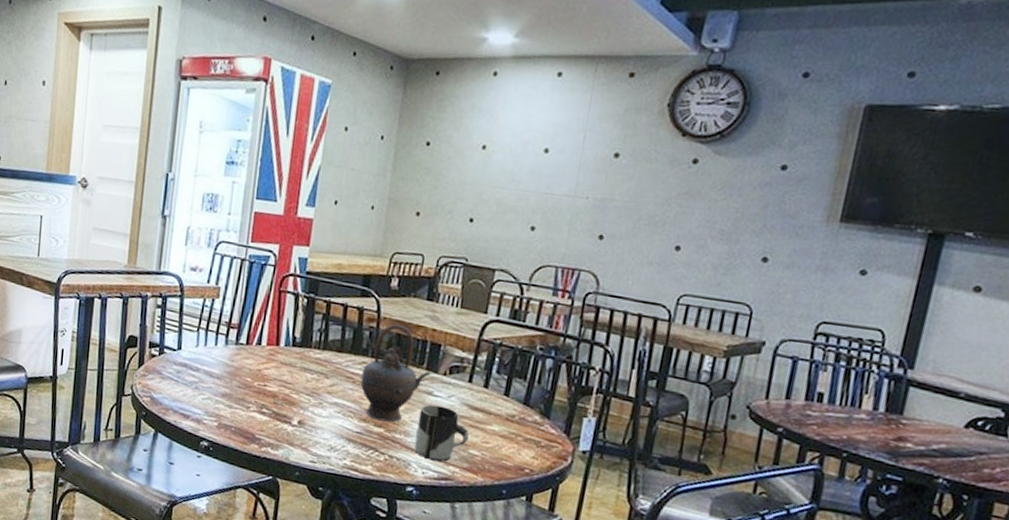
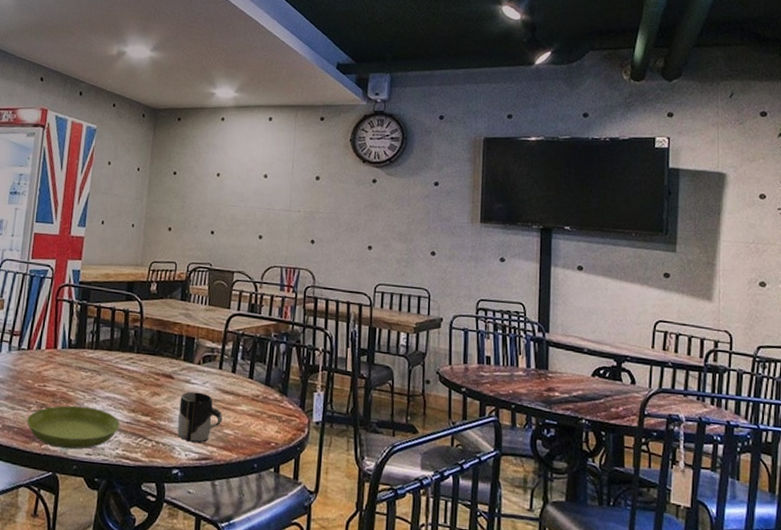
saucer: none [245,408,350,456] -> present [27,405,121,450]
teapot: present [360,324,431,422] -> none [128,323,188,411]

